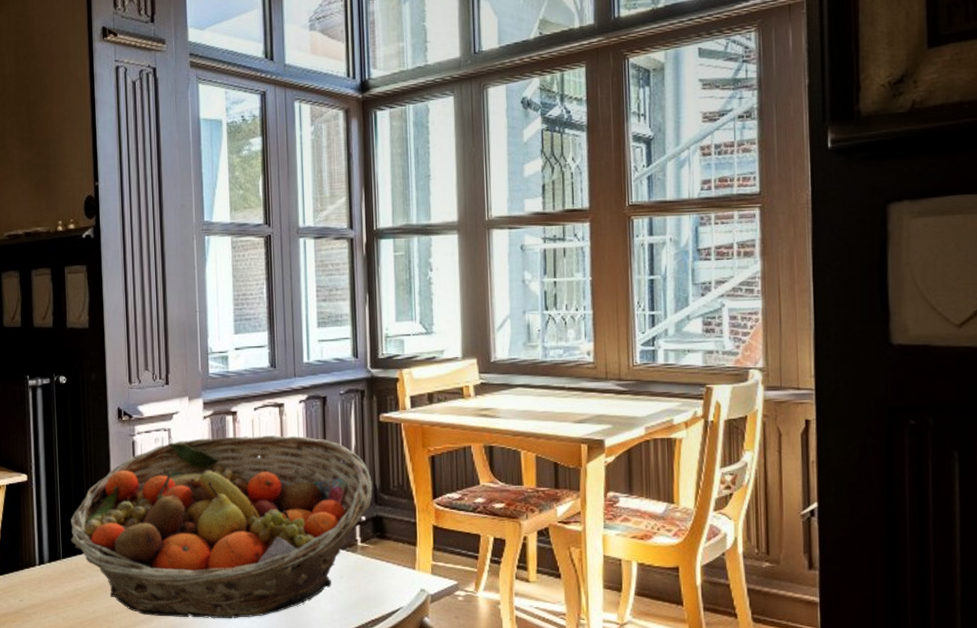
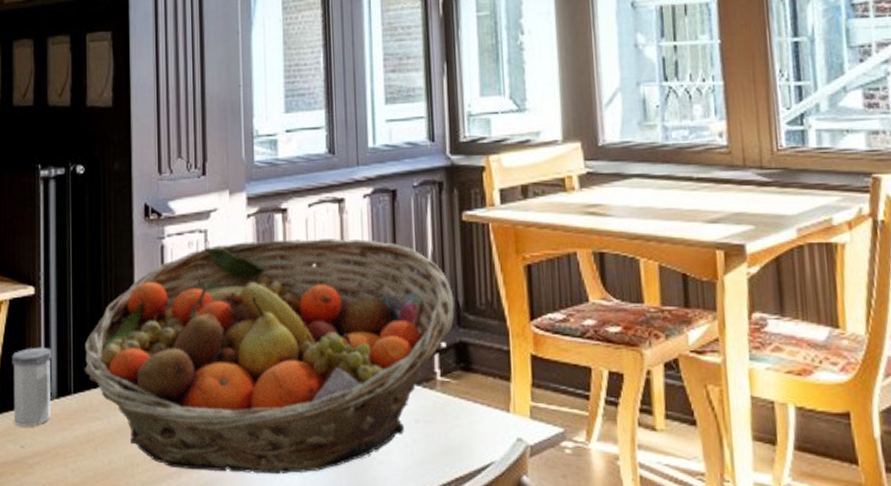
salt shaker: none [10,522,45,585] -> present [12,347,52,427]

